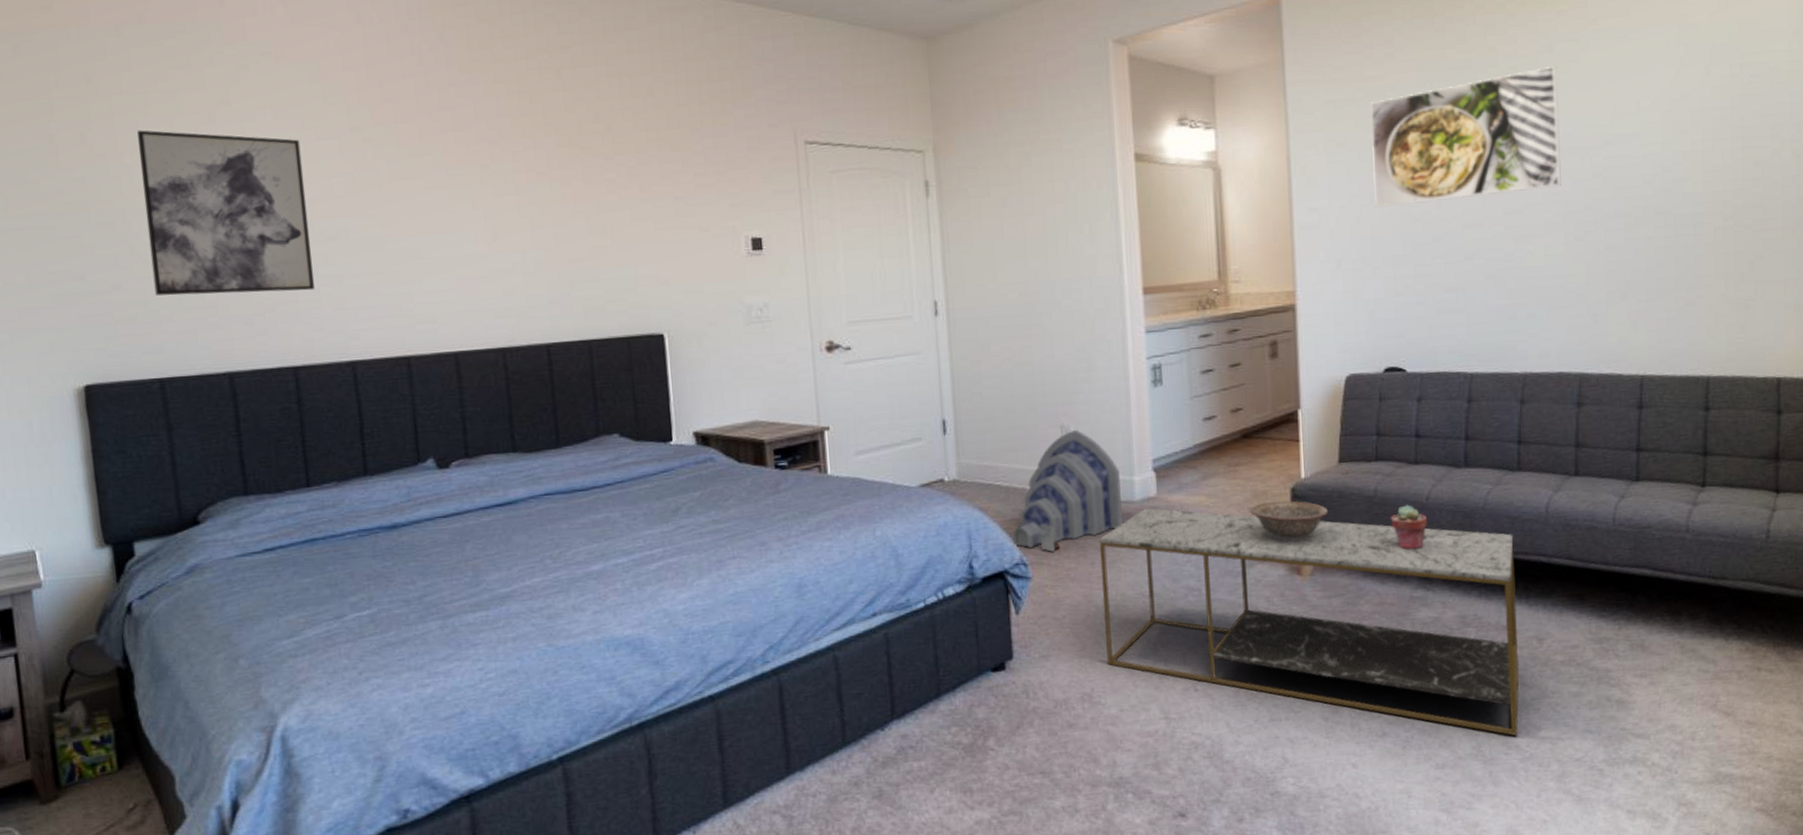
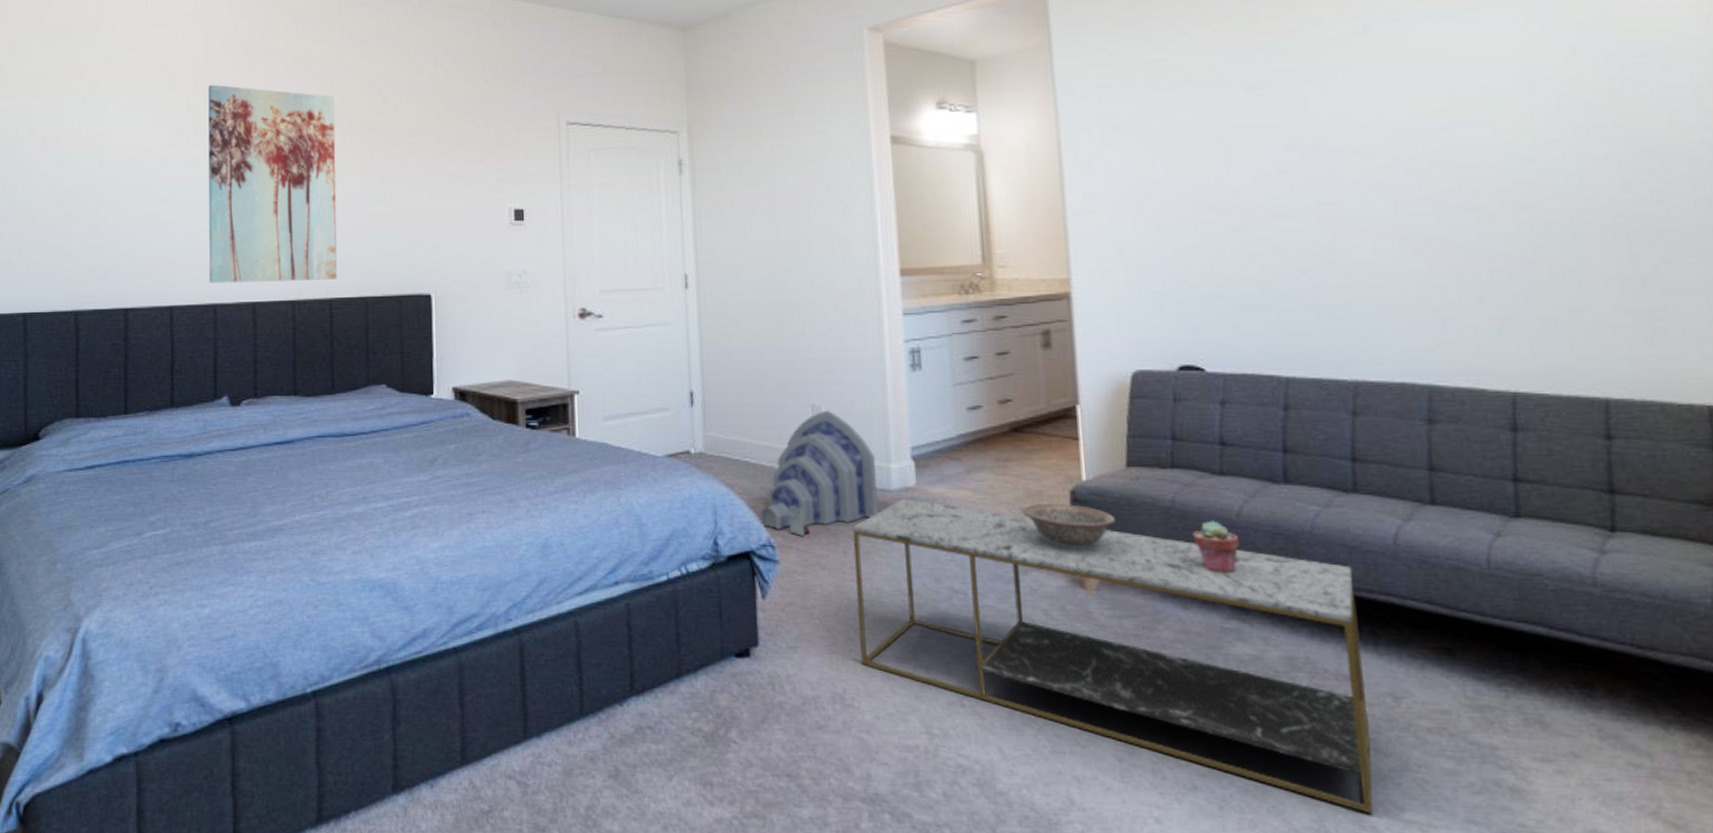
wall art: present [137,130,314,296] -> none [28,110,148,245]
wall art: none [375,98,555,333] -> present [208,84,338,283]
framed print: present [1370,66,1561,207] -> none [1151,48,1390,194]

